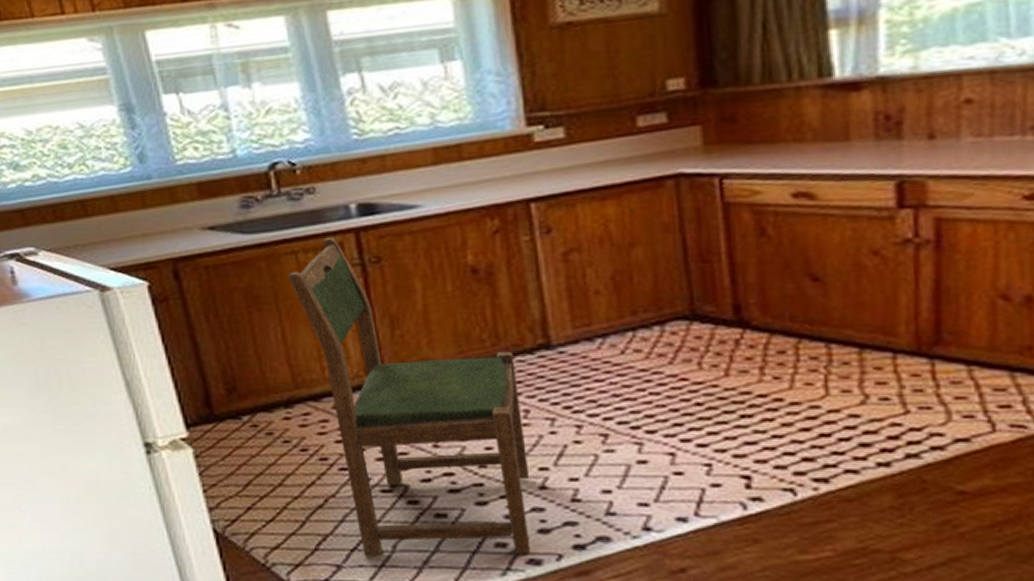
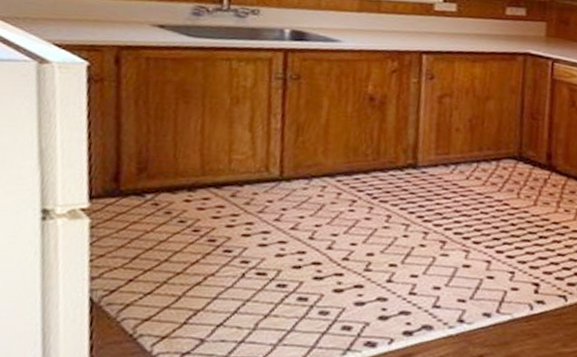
dining chair: present [288,238,531,556] -> none [218,53,388,338]

